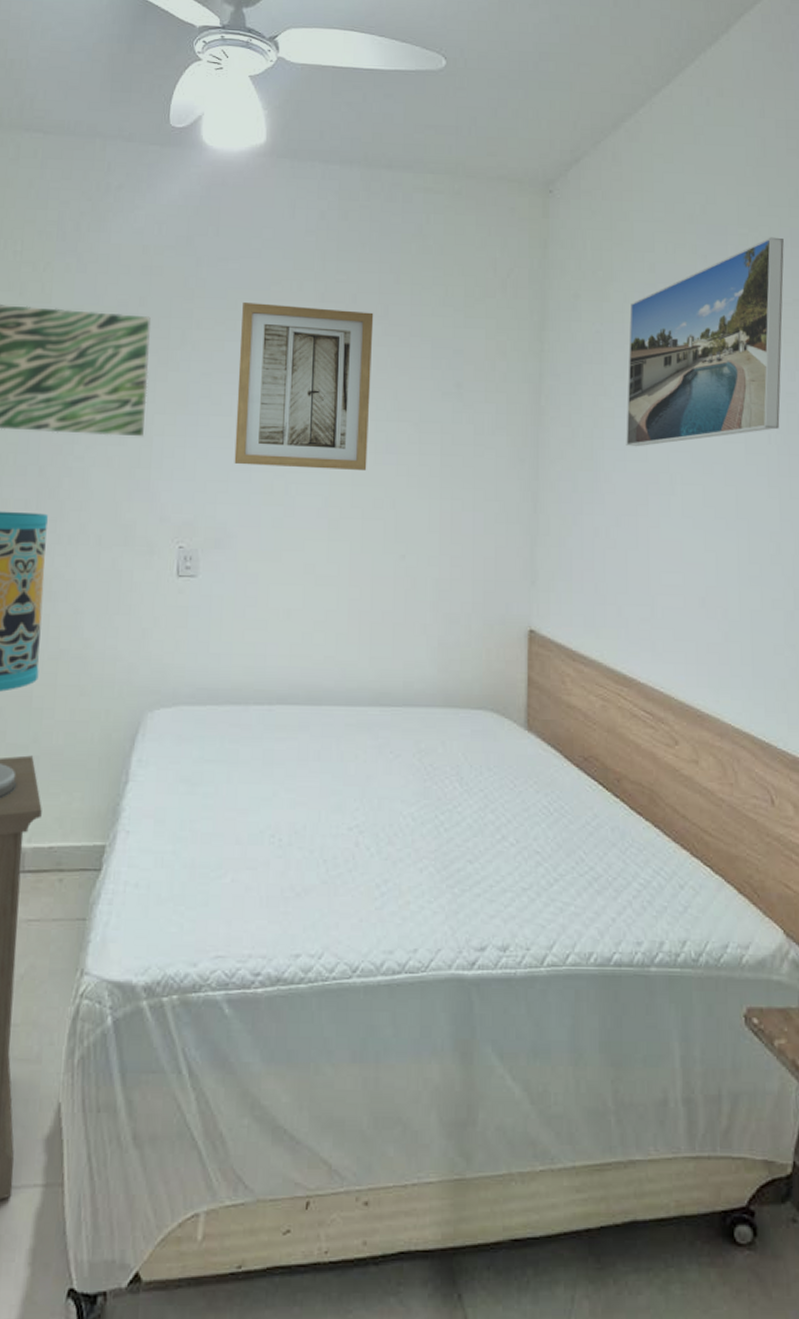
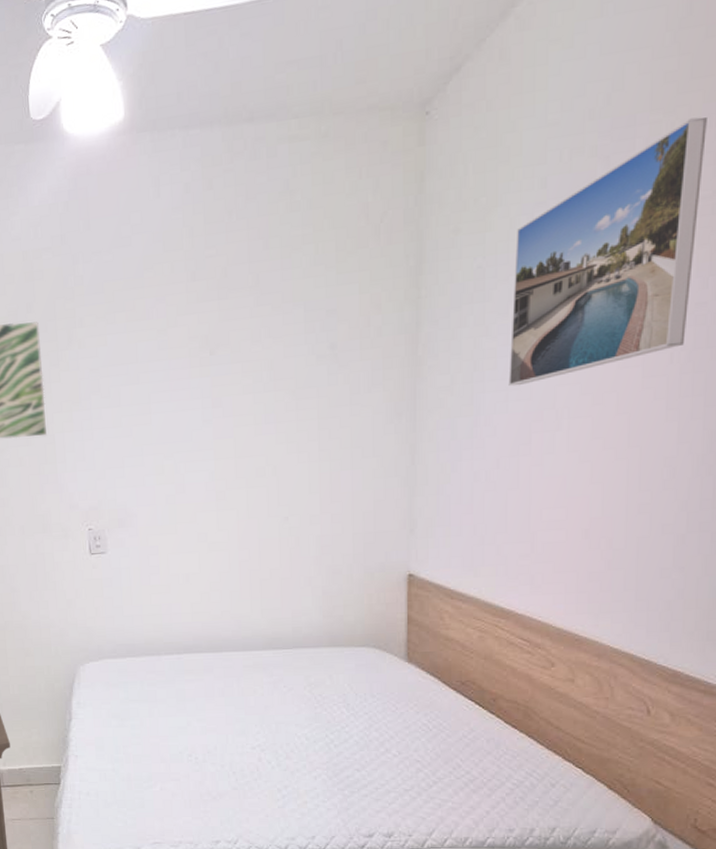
wall art: present [234,303,374,470] -> none [119,284,248,451]

